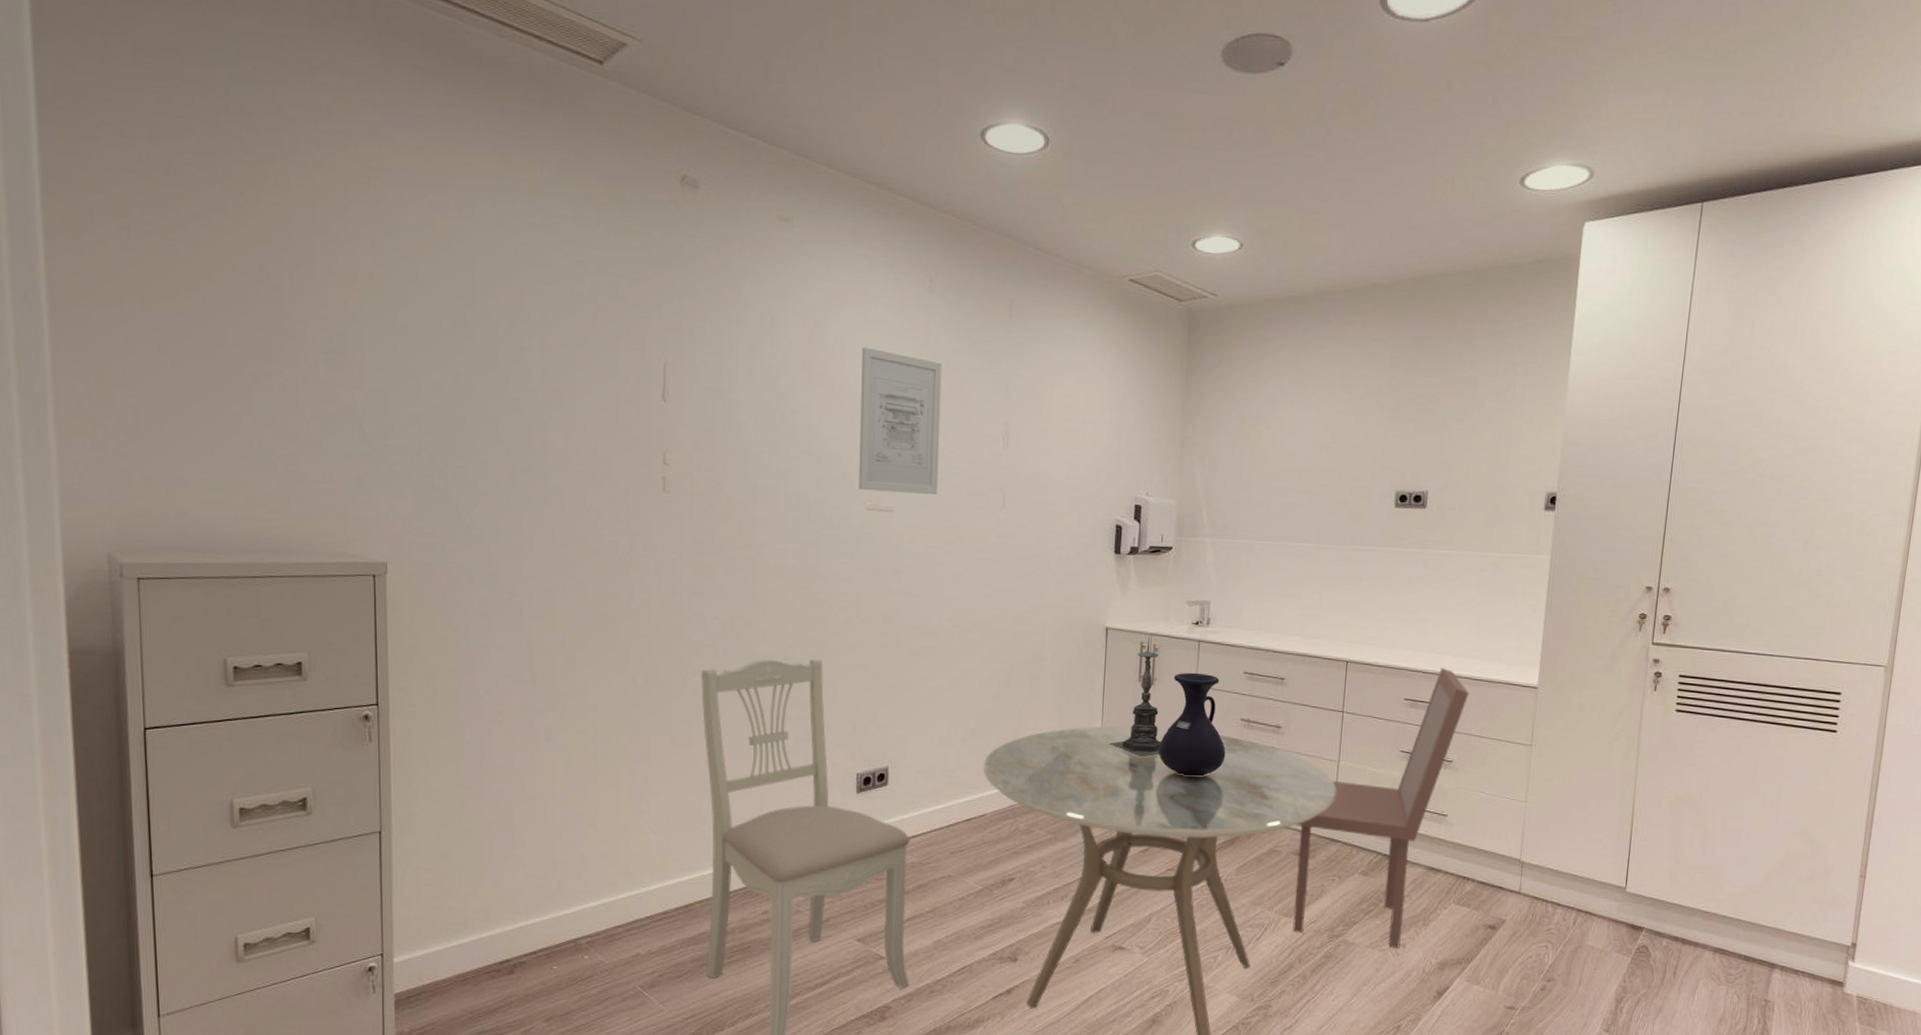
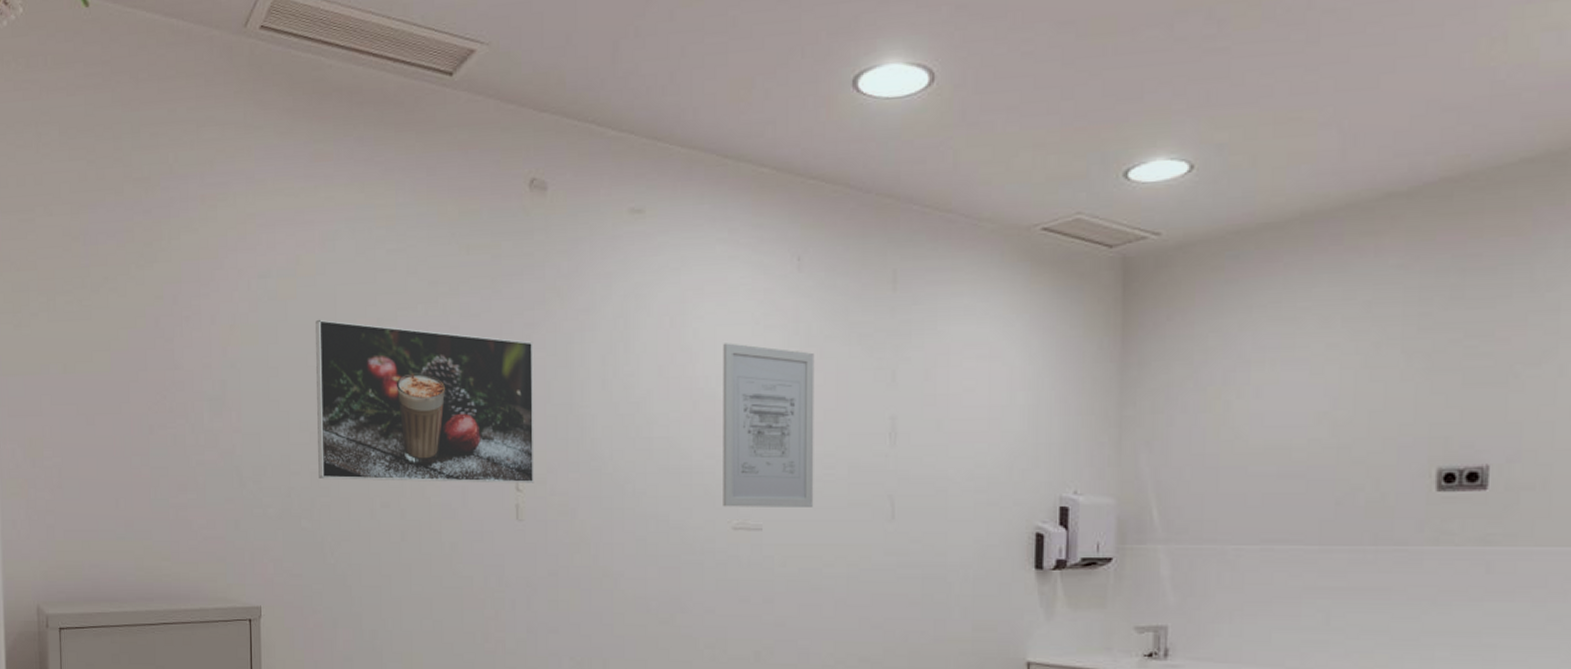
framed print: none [451,283,683,459] -> present [316,319,535,484]

